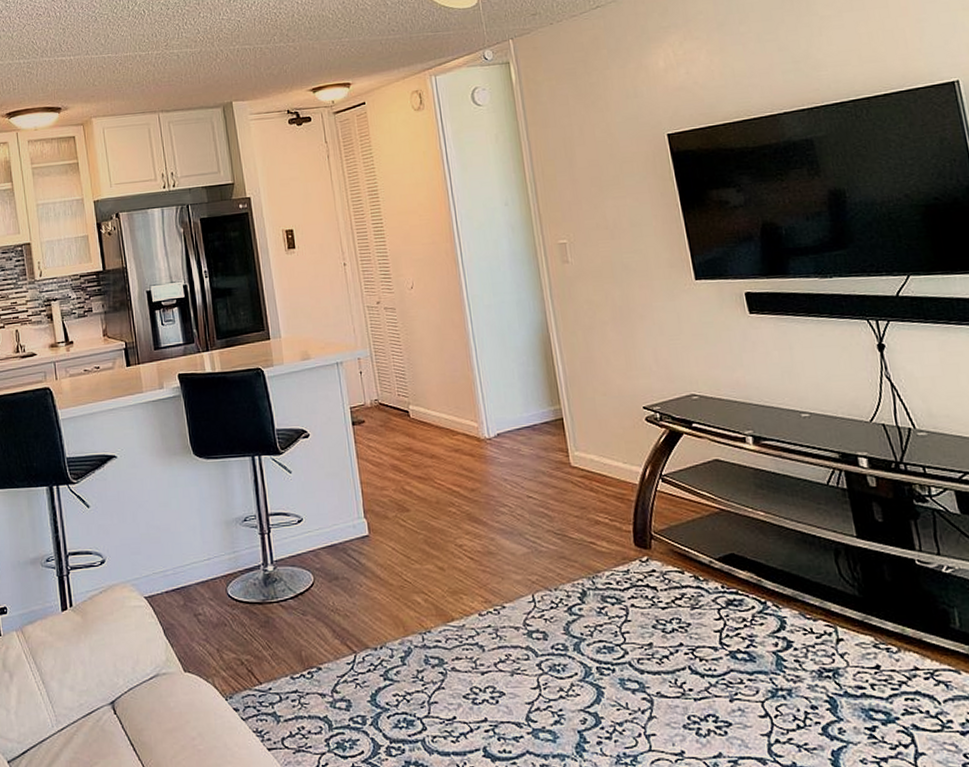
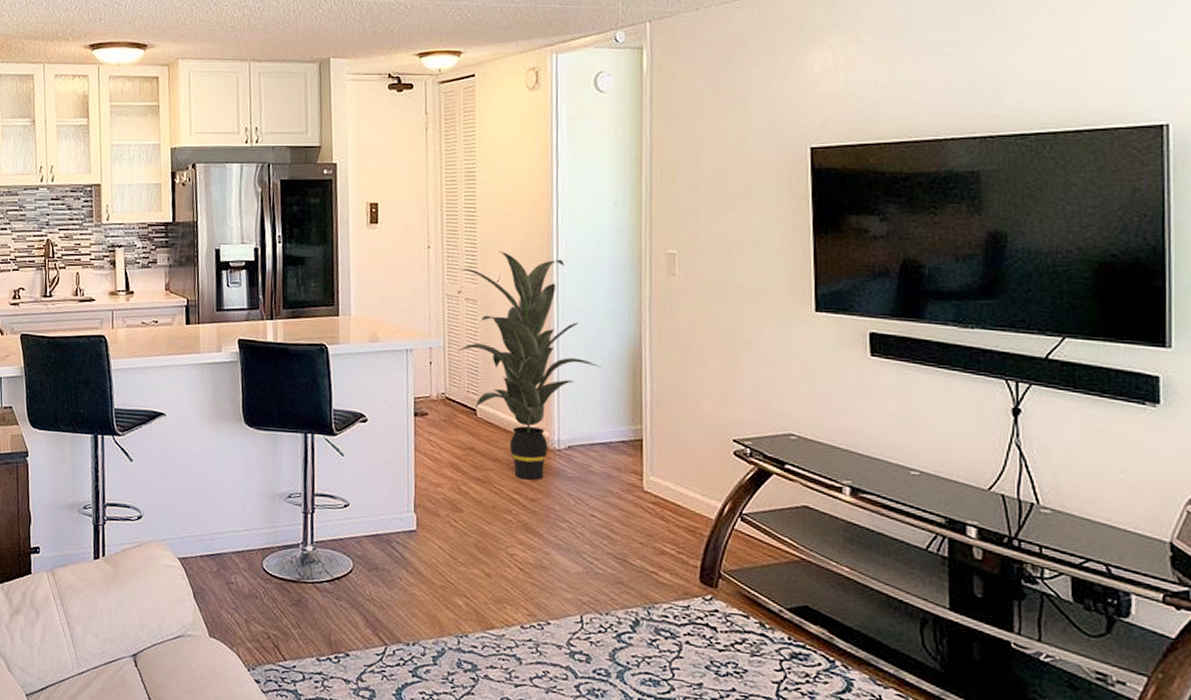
indoor plant: none [374,260,516,471] -> present [456,250,602,480]

